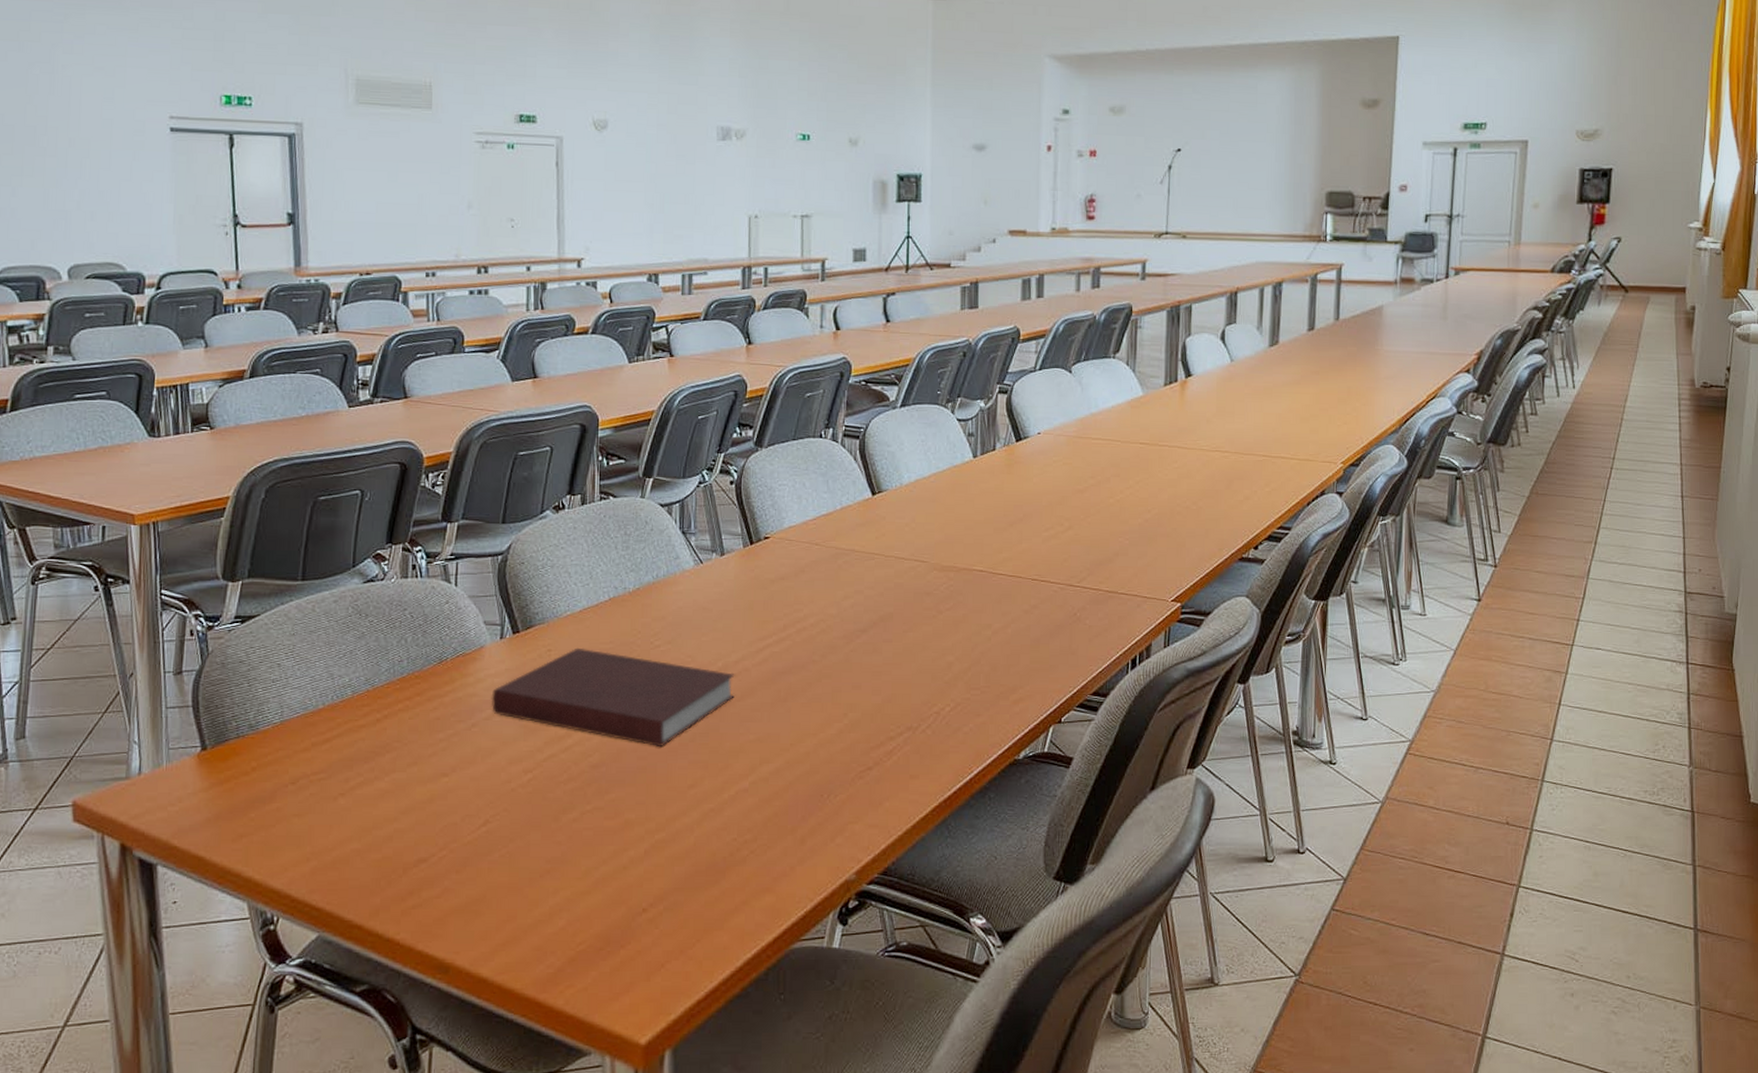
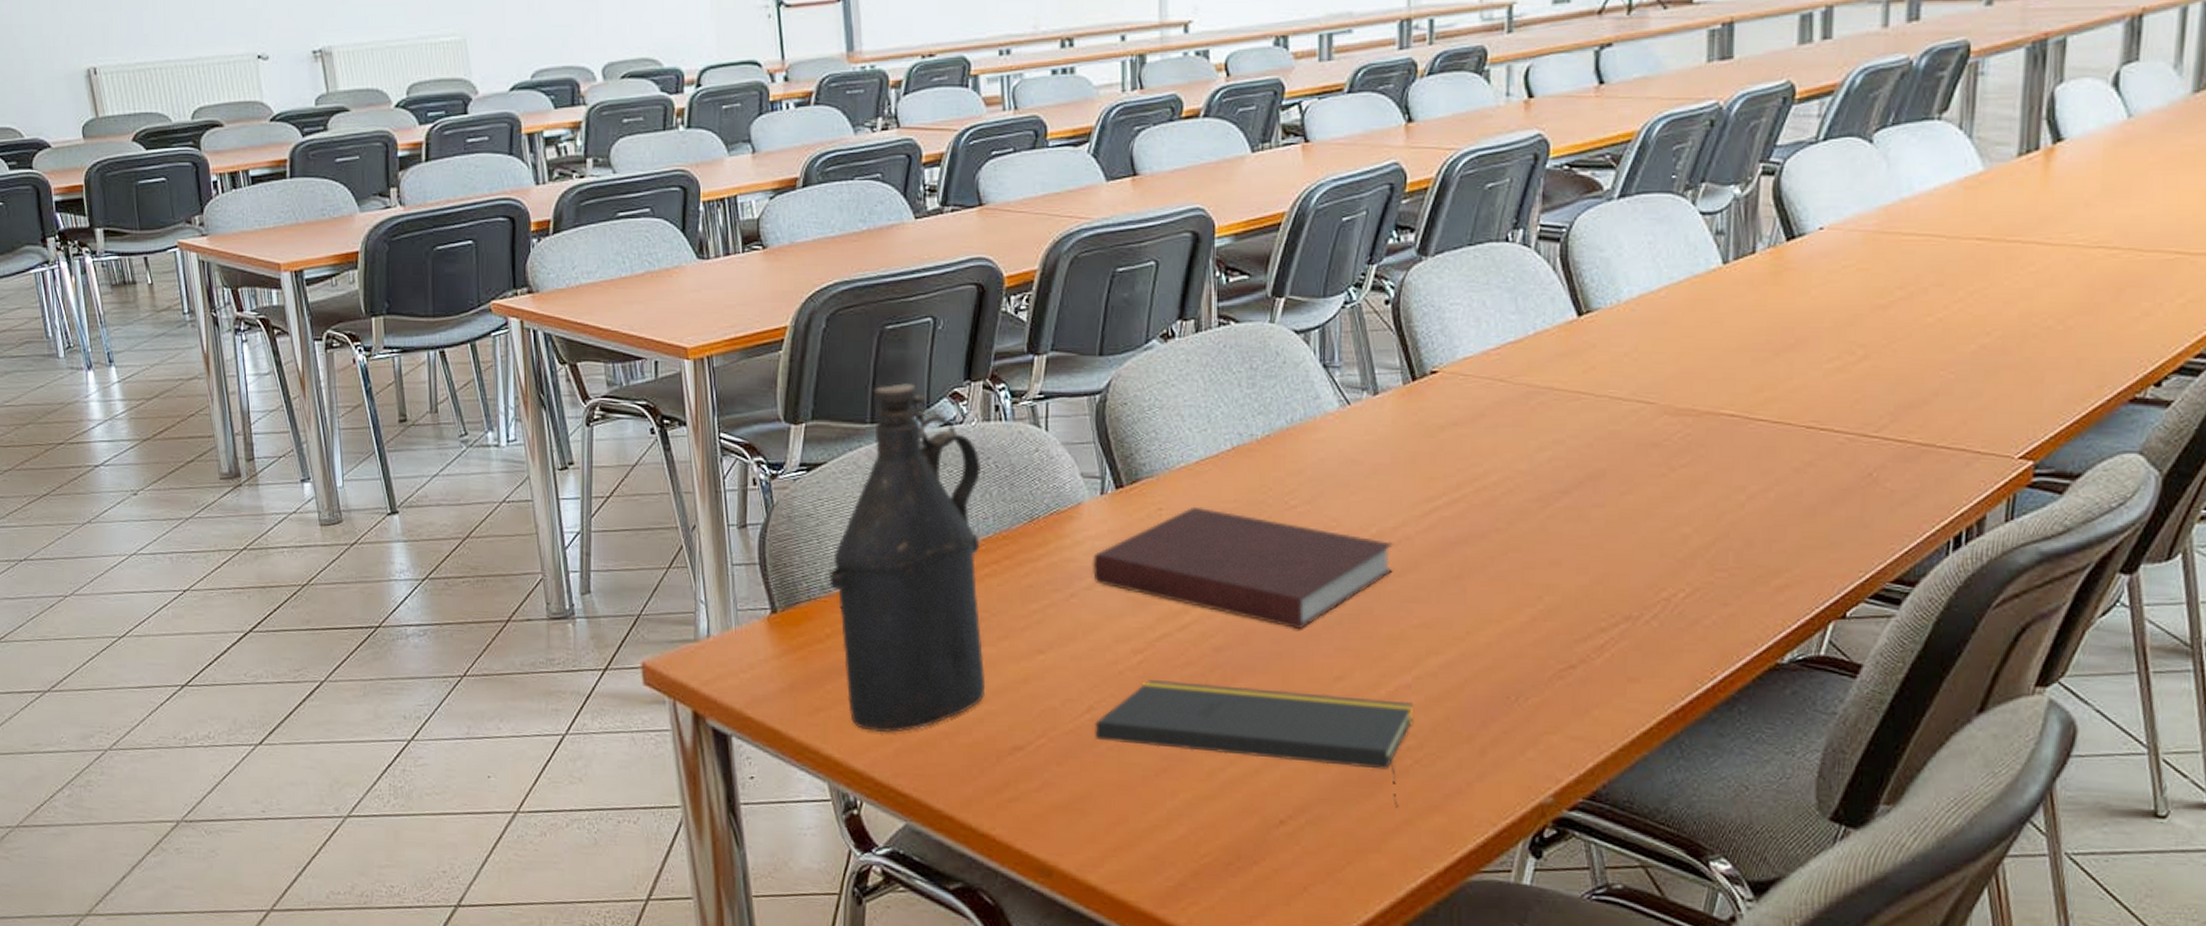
bottle: none [256,546,398,854] -> present [828,383,986,733]
notepad: none [489,794,750,891] -> present [1095,679,1414,808]

